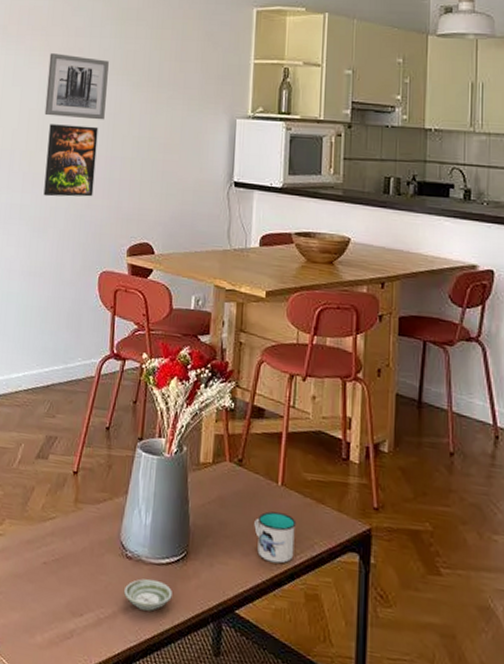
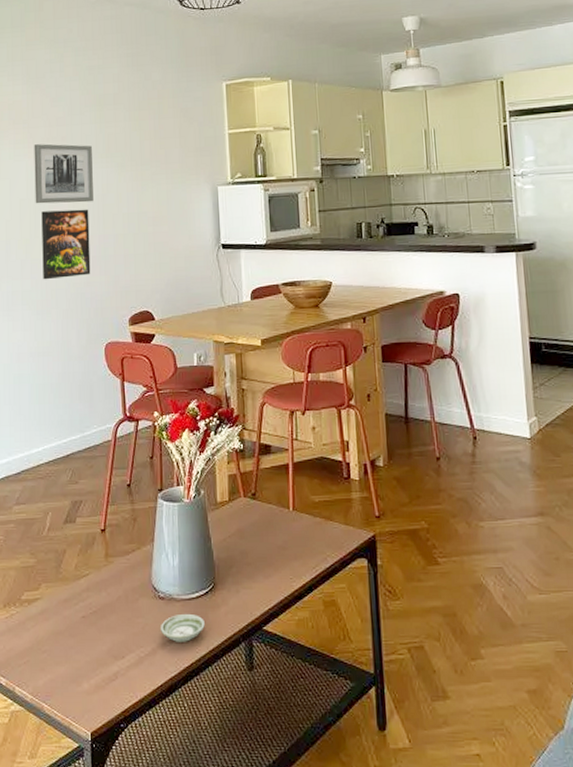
mug: present [254,511,297,564] -> none [272,535,310,579]

